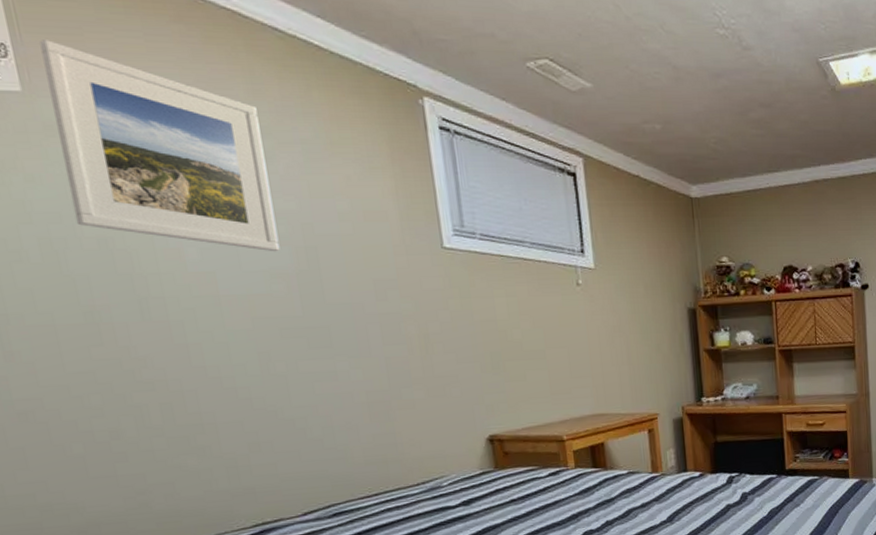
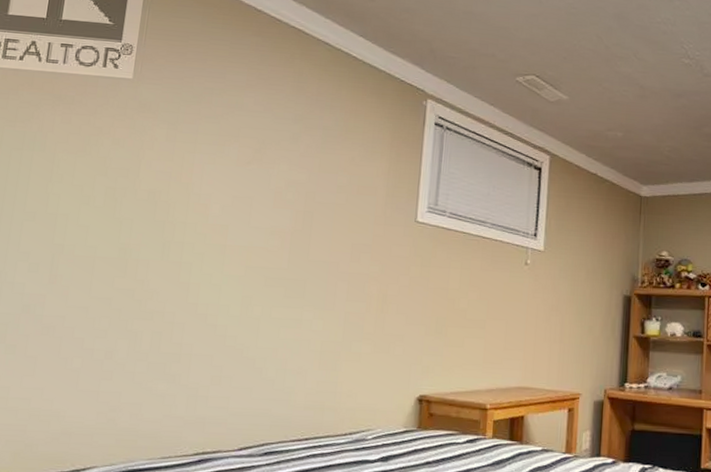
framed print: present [40,40,280,252] -> none [138,44,297,214]

